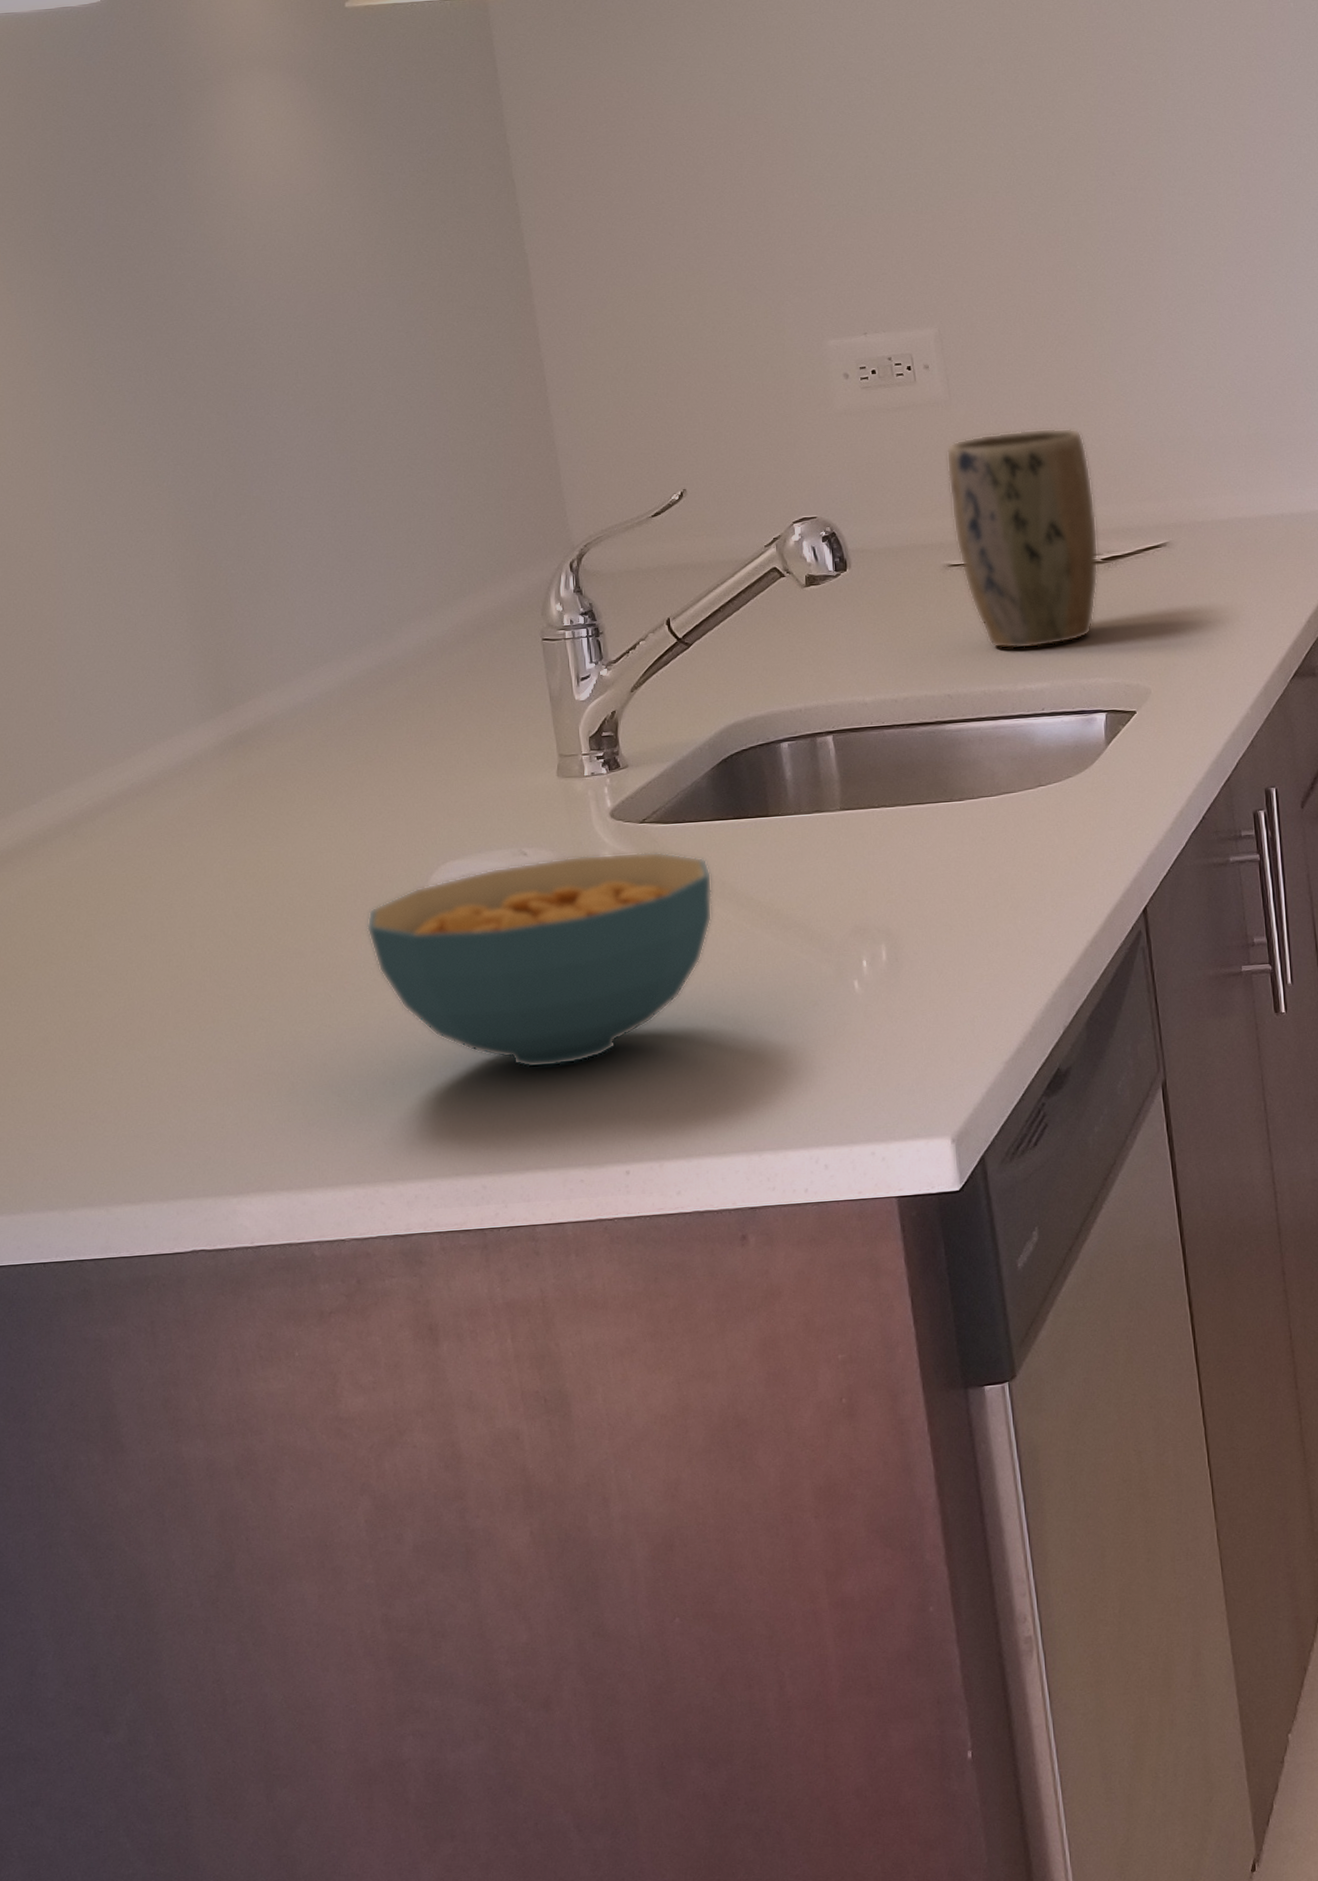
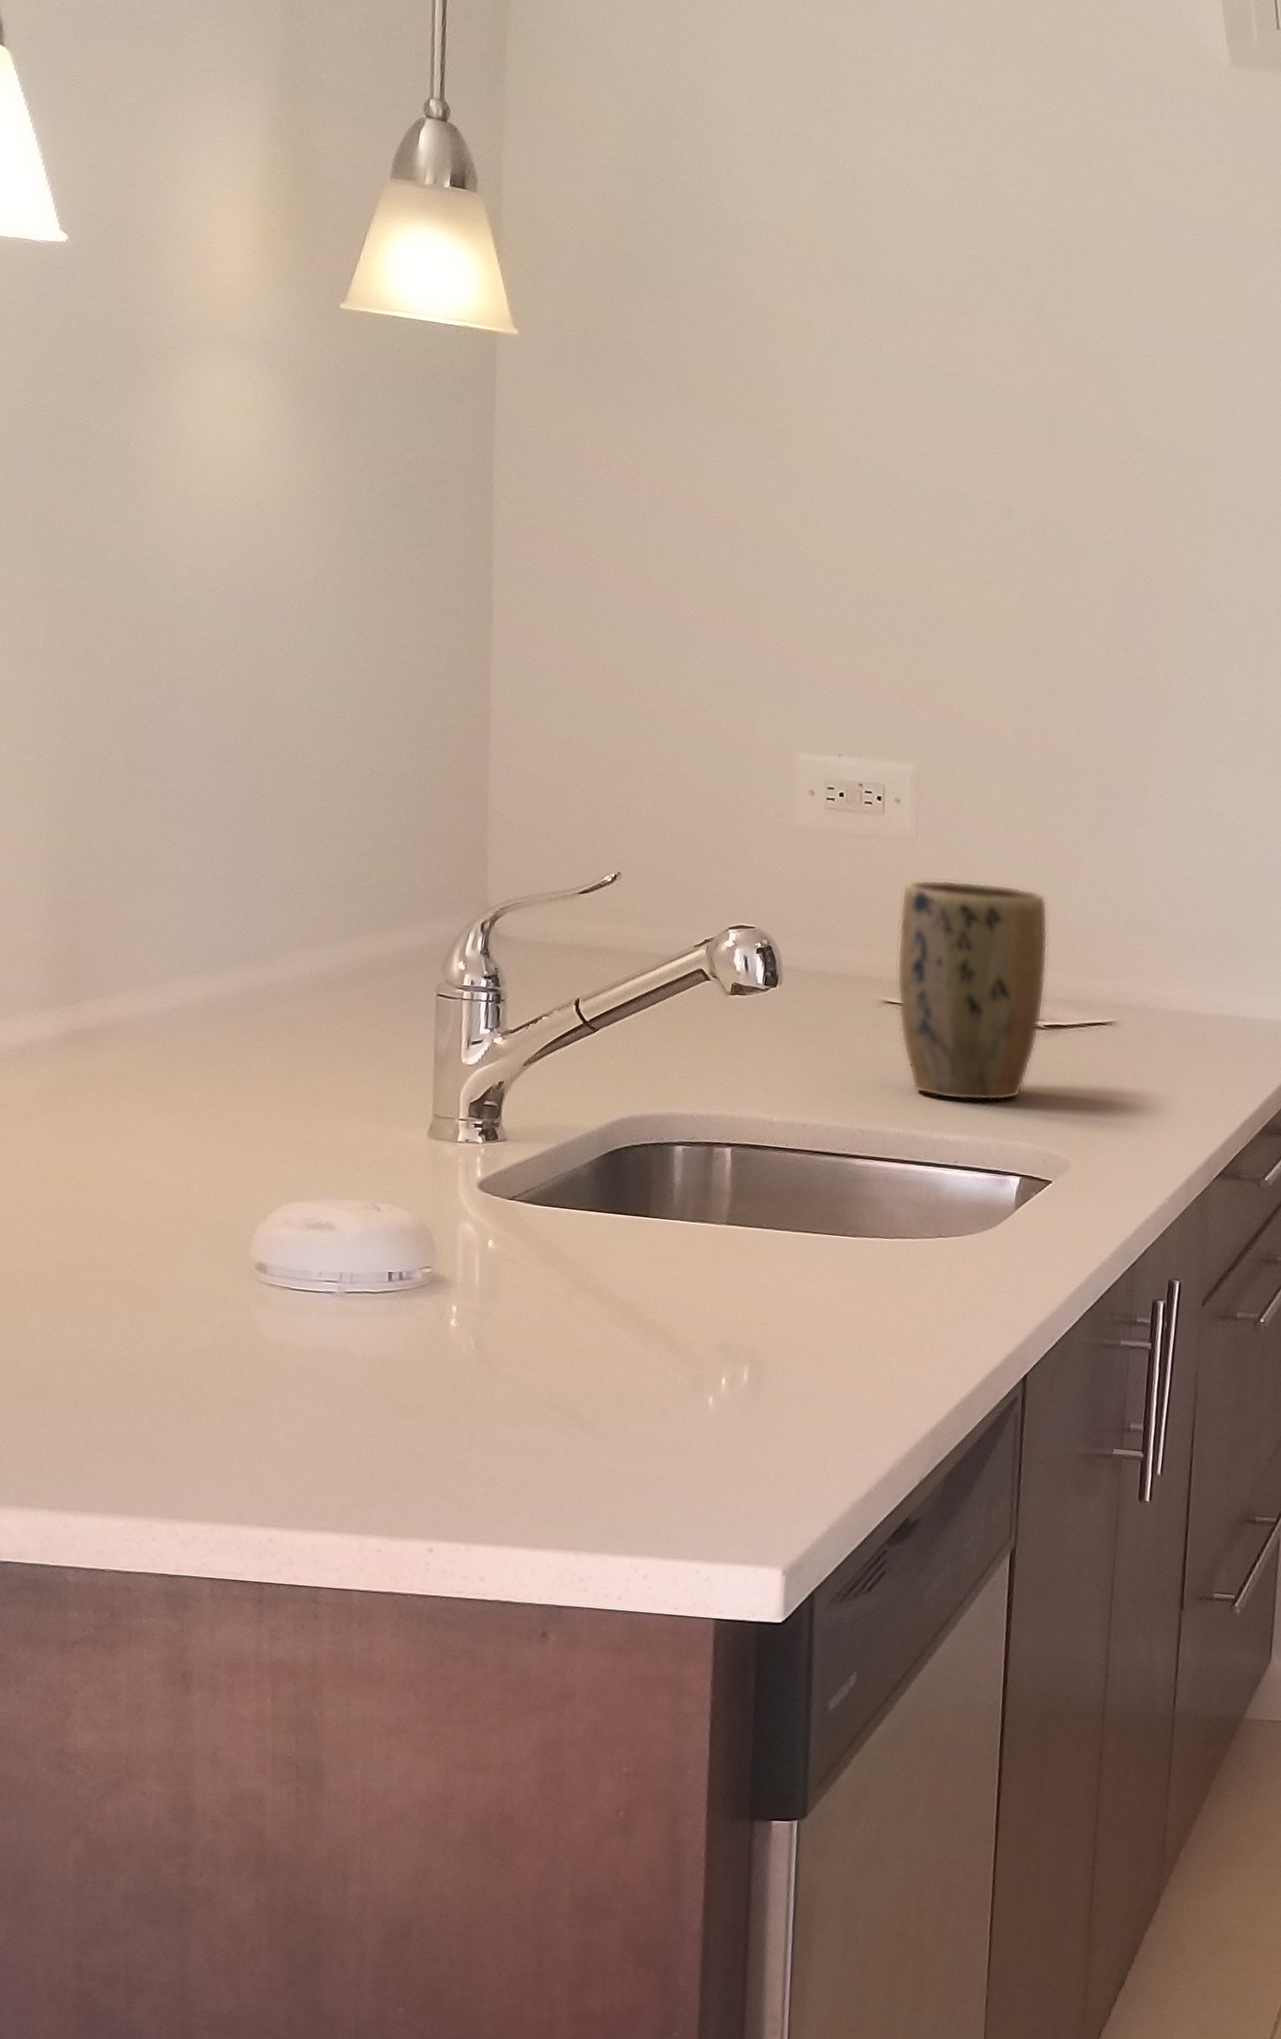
cereal bowl: present [366,851,713,1068] -> none [188,1217,577,1431]

